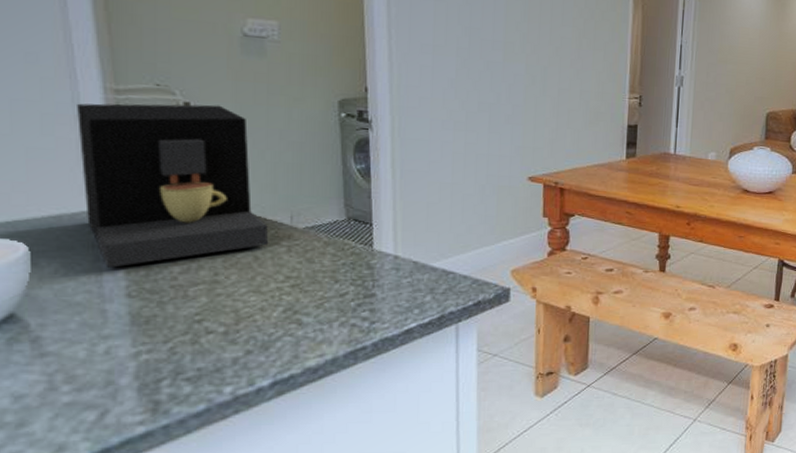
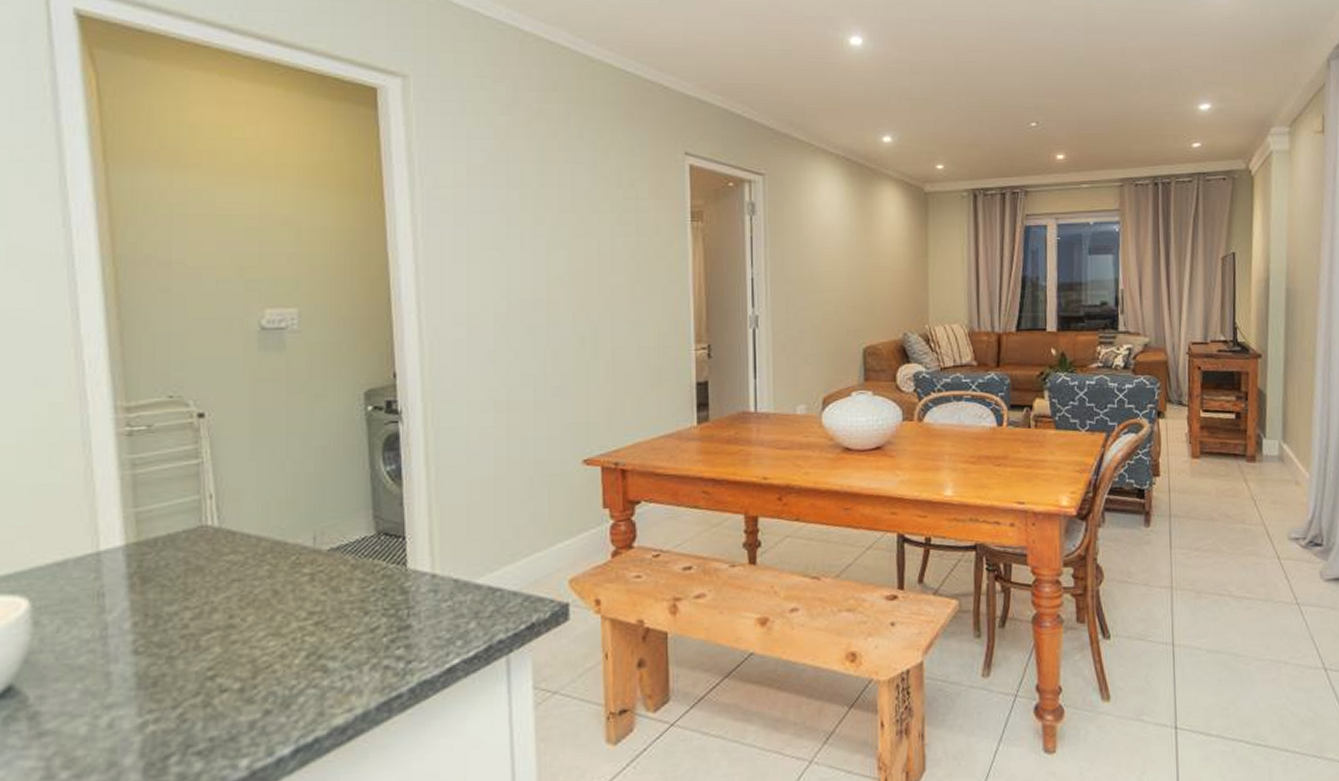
coffee maker: present [77,103,269,268] -> none [86,412,290,620]

